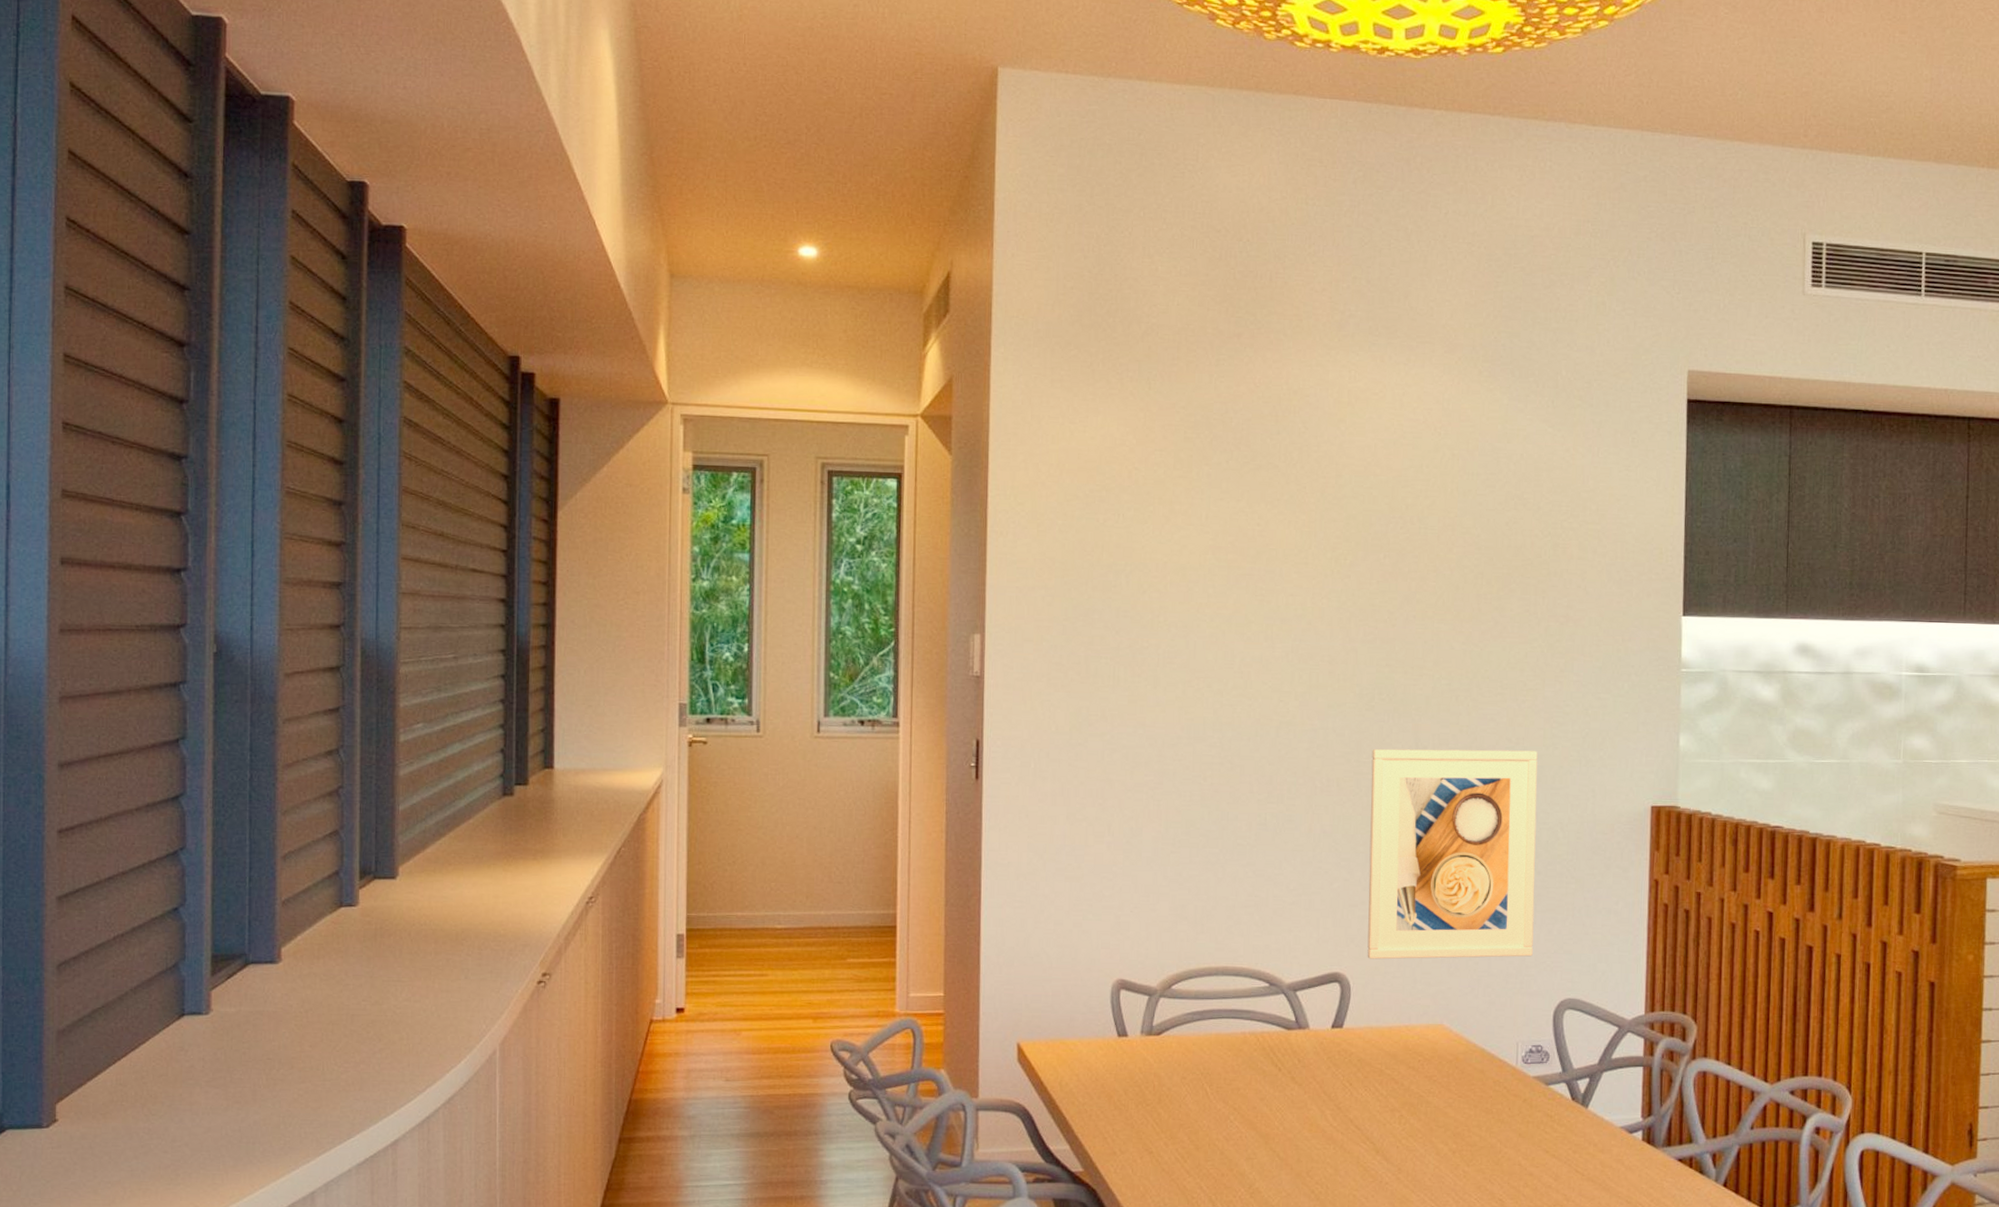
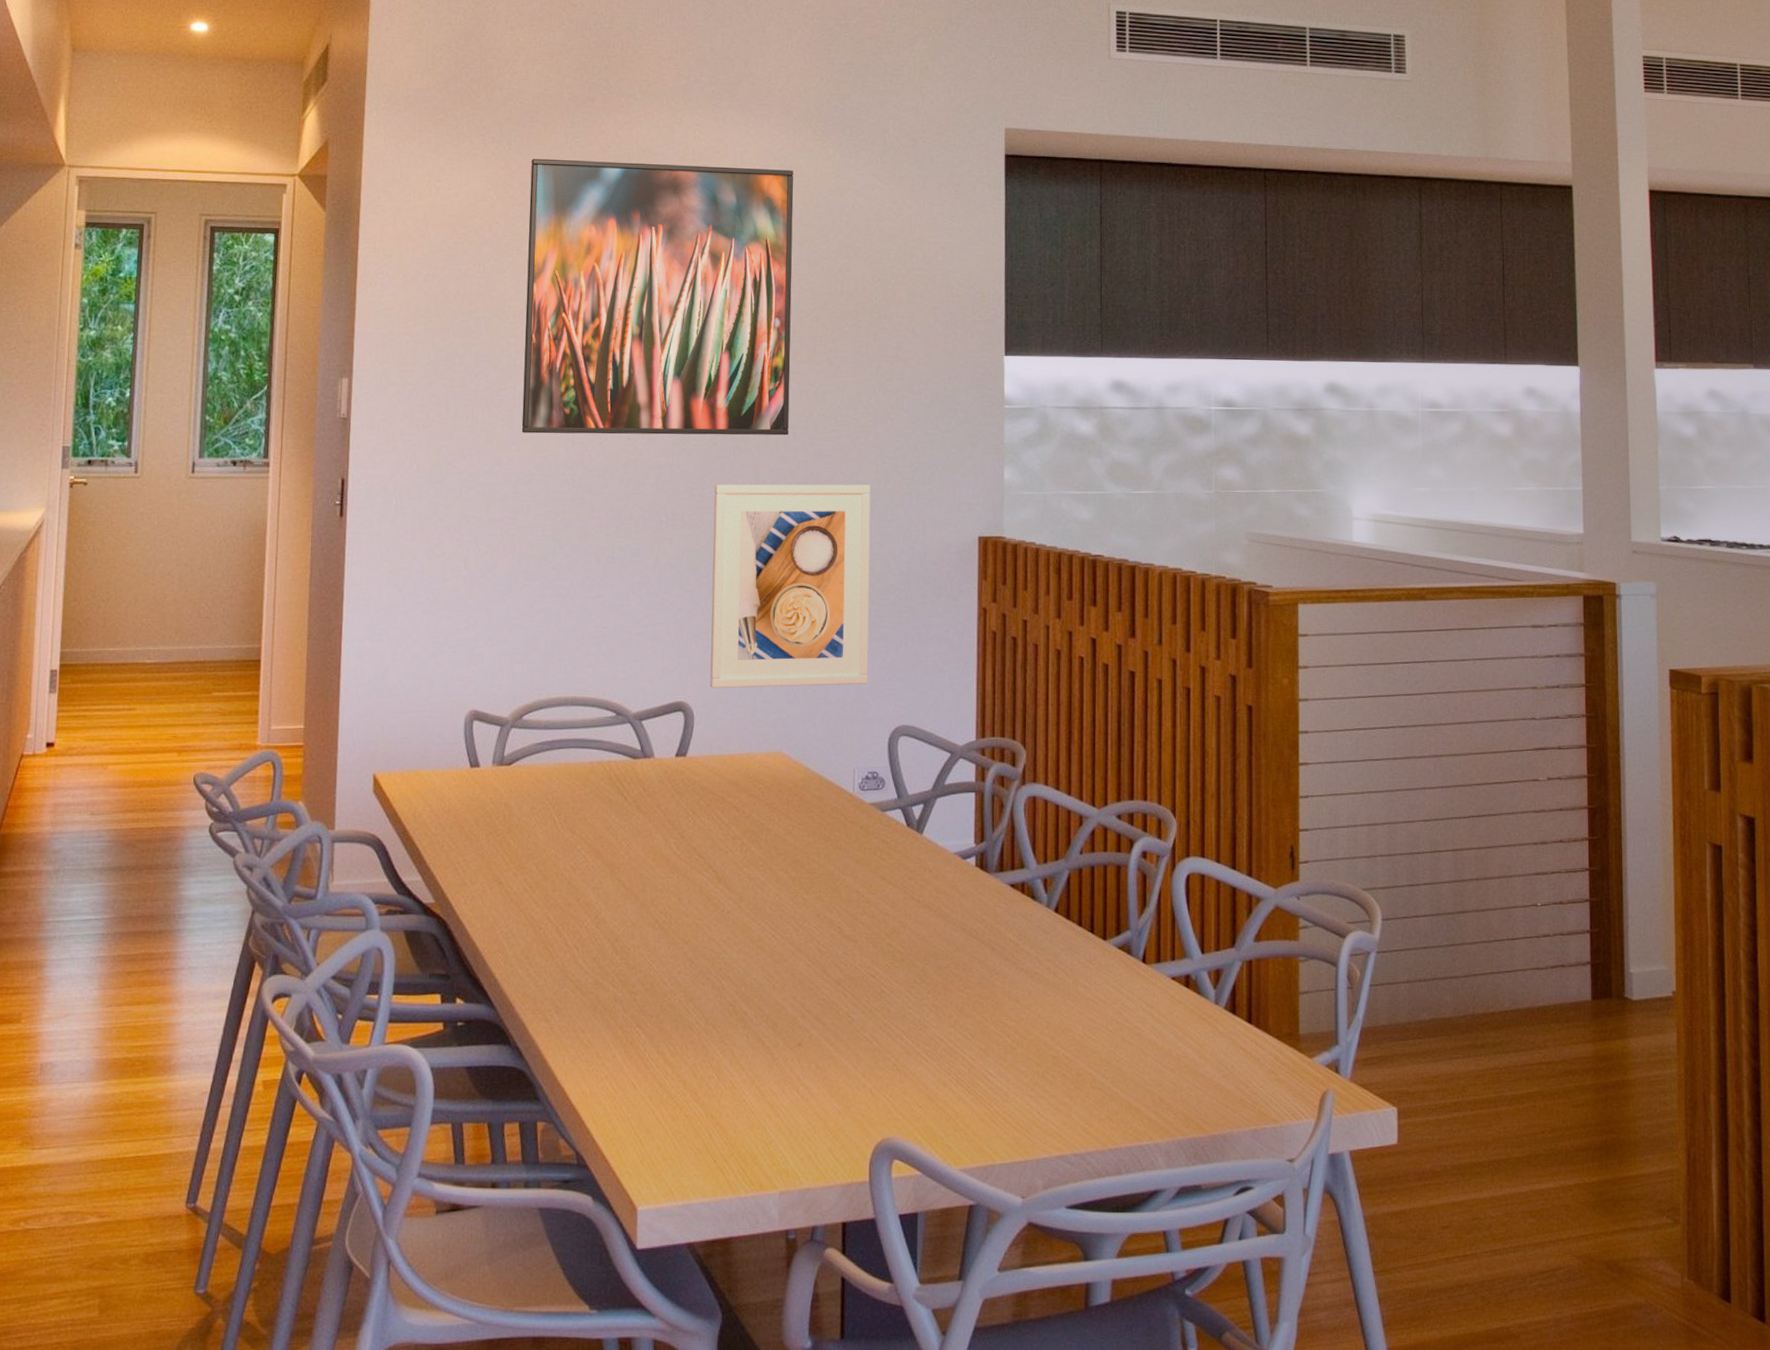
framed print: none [1166,399,1458,699] -> present [521,158,794,436]

